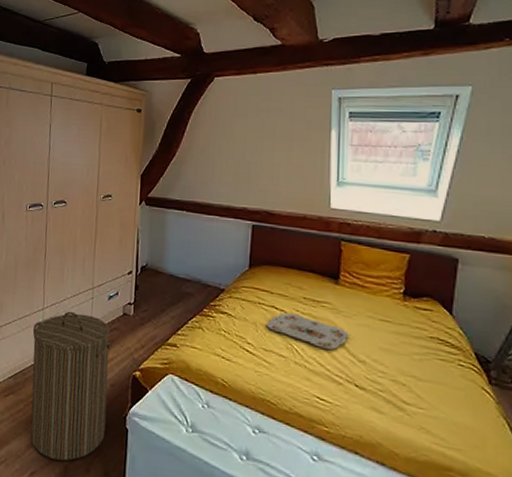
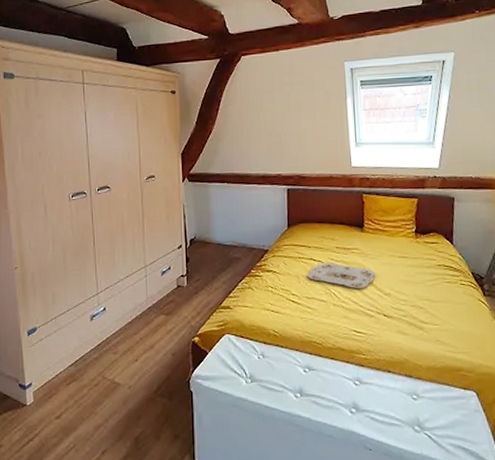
laundry hamper: present [30,311,115,461] -> none [88,291,172,434]

